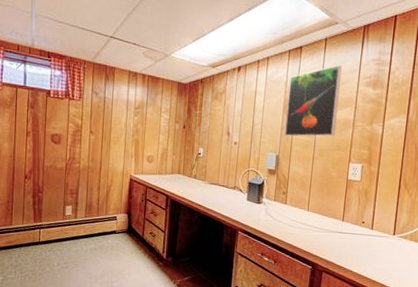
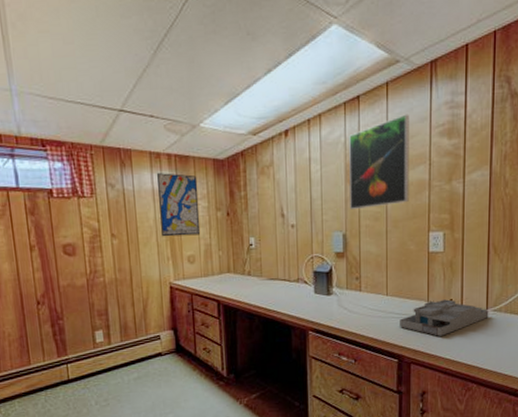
wall art: none [129,88,164,141] -> present [157,173,201,237]
desk organizer: none [316,221,396,252] -> present [400,299,489,336]

